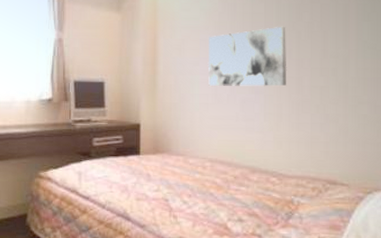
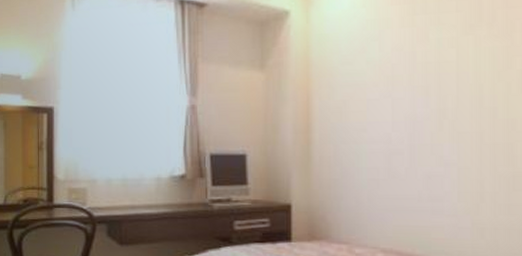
wall art: present [207,26,287,87] -> none [378,77,491,158]

